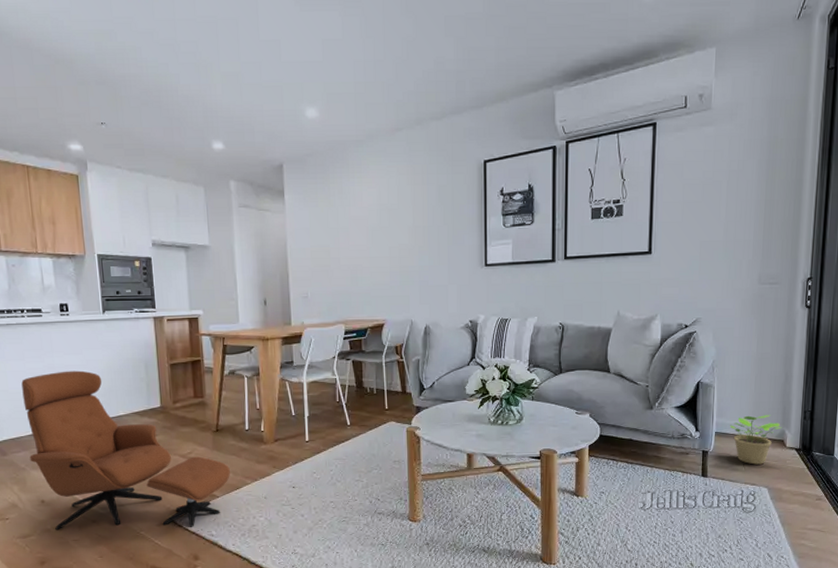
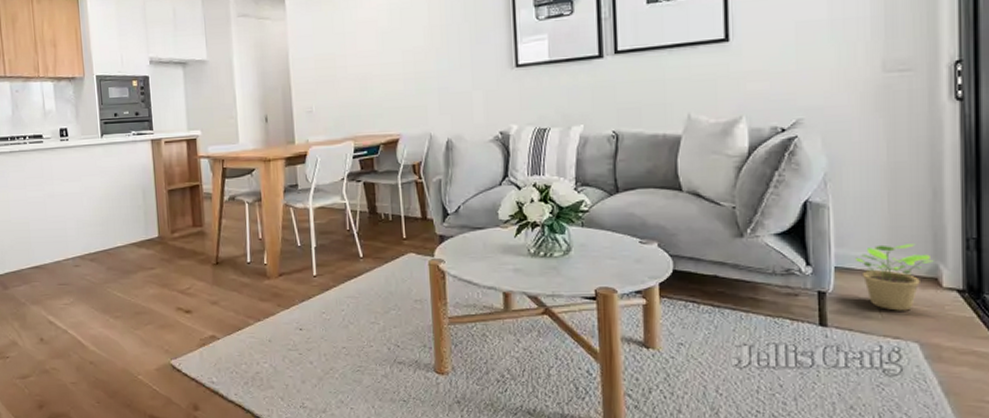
armchair: present [21,370,230,530] -> none [23,198,231,372]

